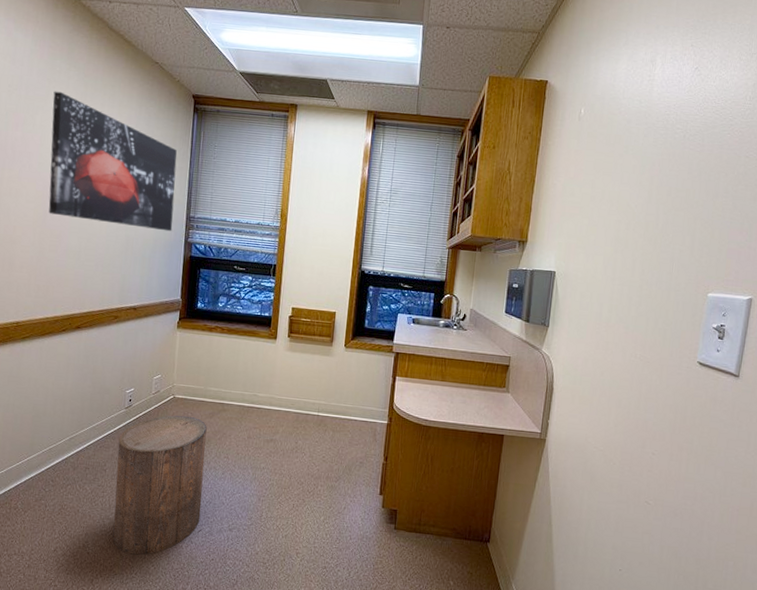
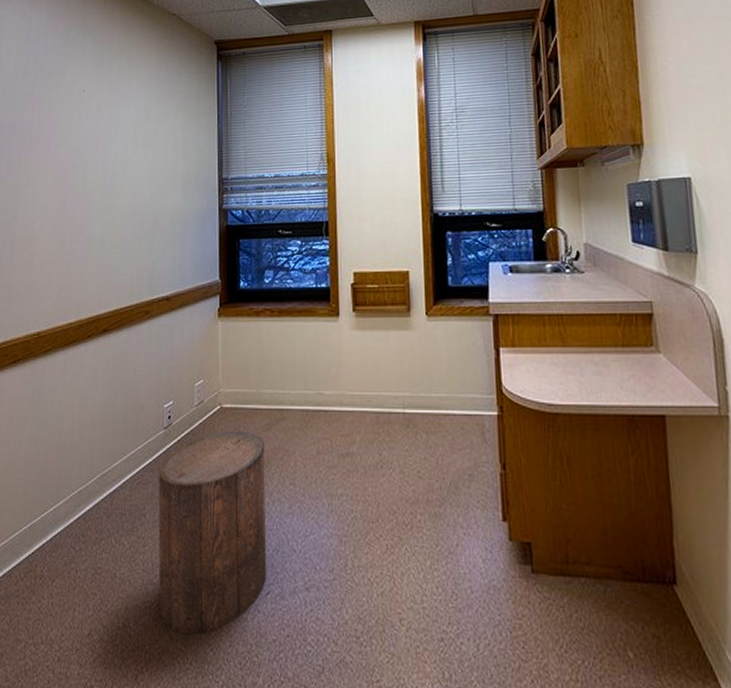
wall art: present [48,91,177,232] -> none [68,64,204,201]

